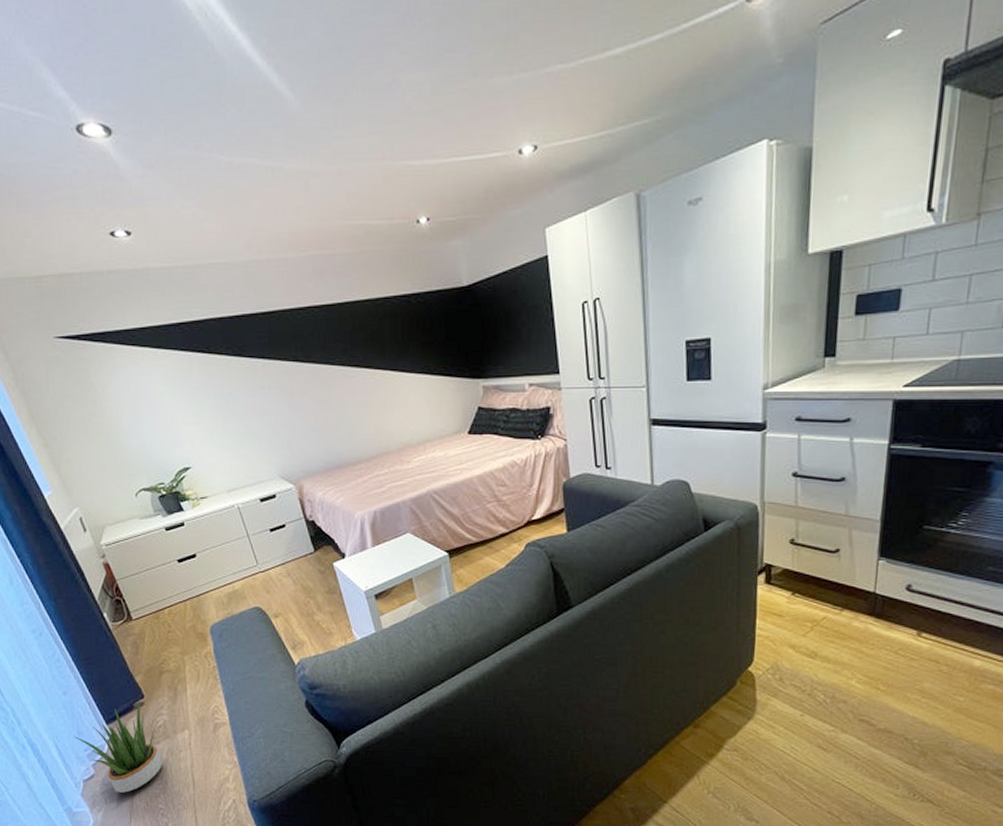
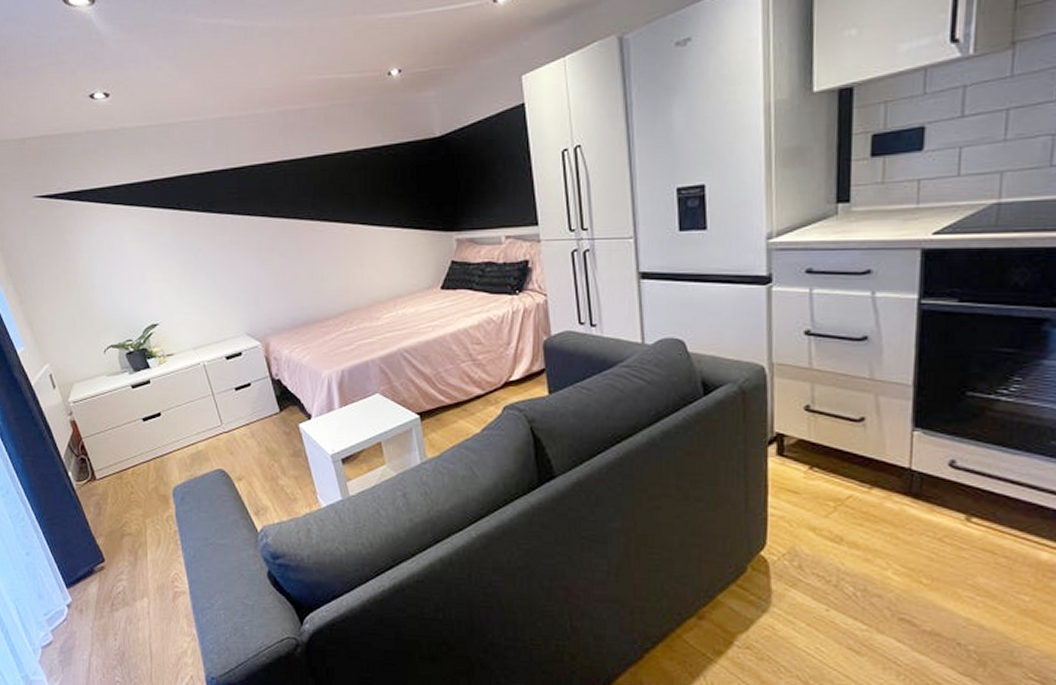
potted plant: present [73,699,162,793] -> none [34,562,120,663]

